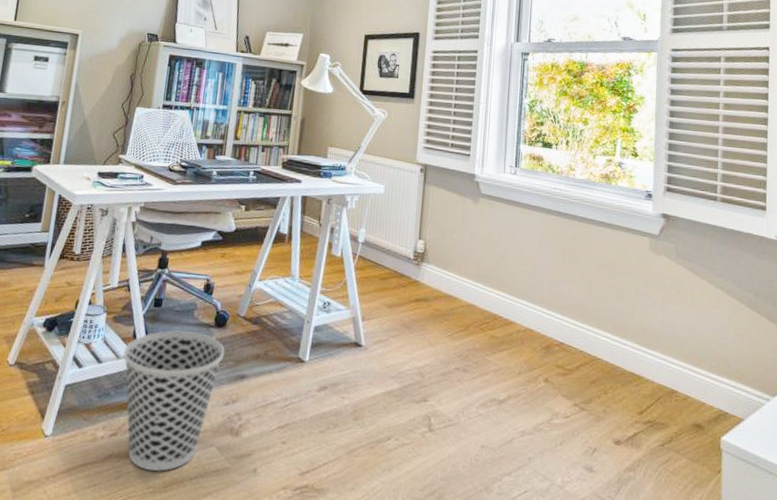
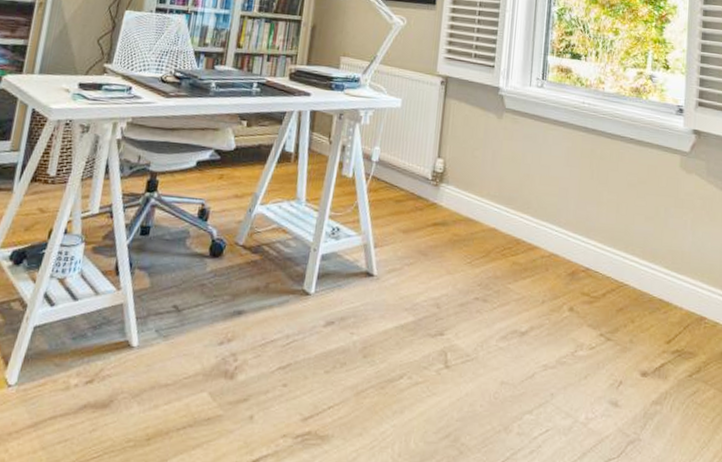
wastebasket: present [123,330,225,471] -> none [102,262,221,422]

